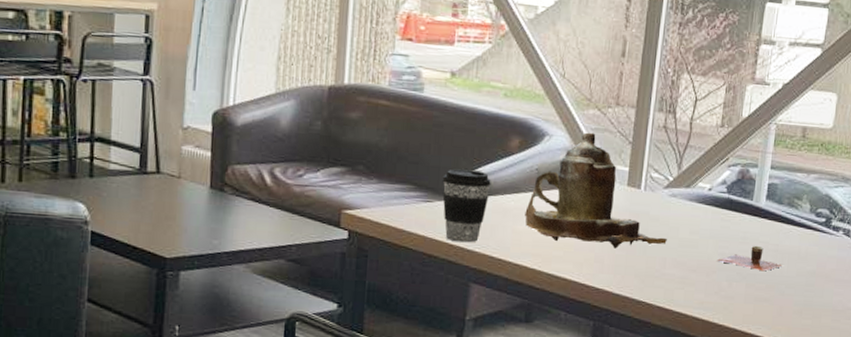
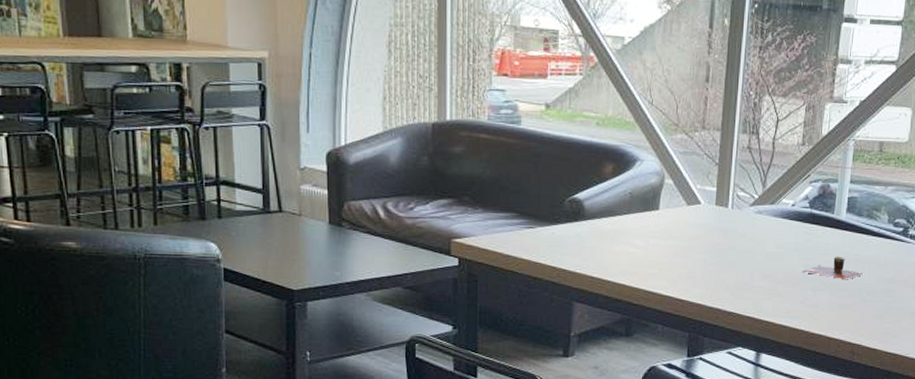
coffee cup: present [442,169,491,243] -> none [543,196,588,265]
teapot: present [525,132,667,249] -> none [621,156,754,265]

